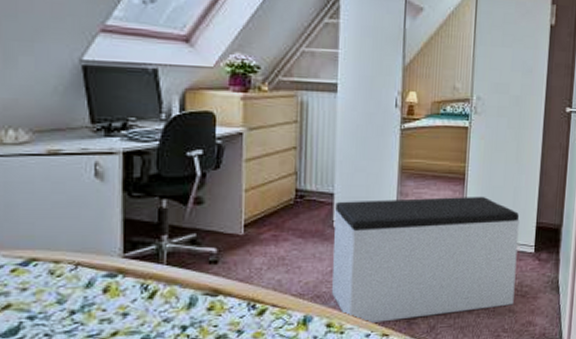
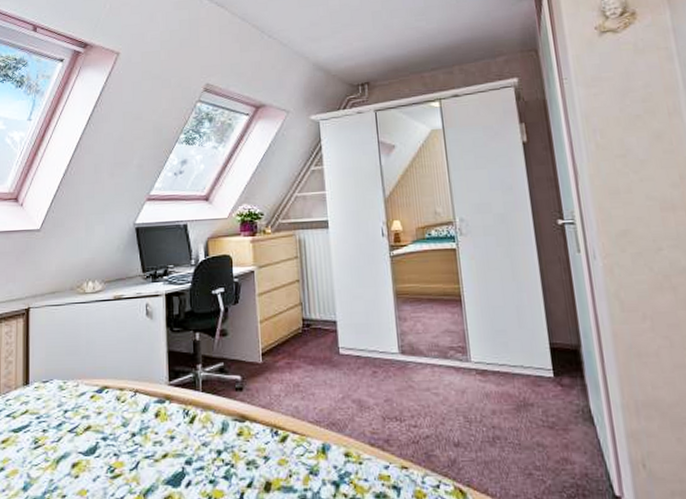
bench: present [332,196,520,324] -> none [338,317,541,455]

